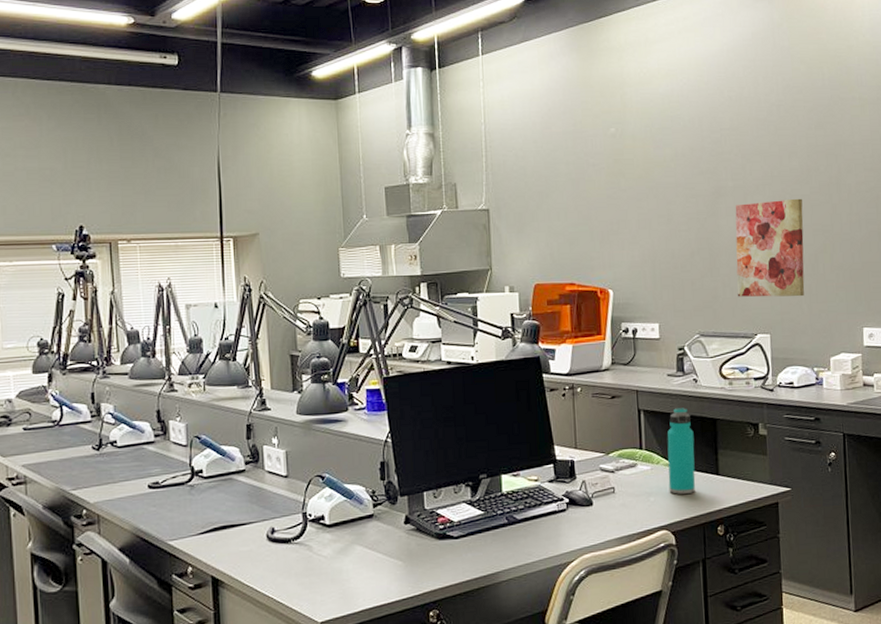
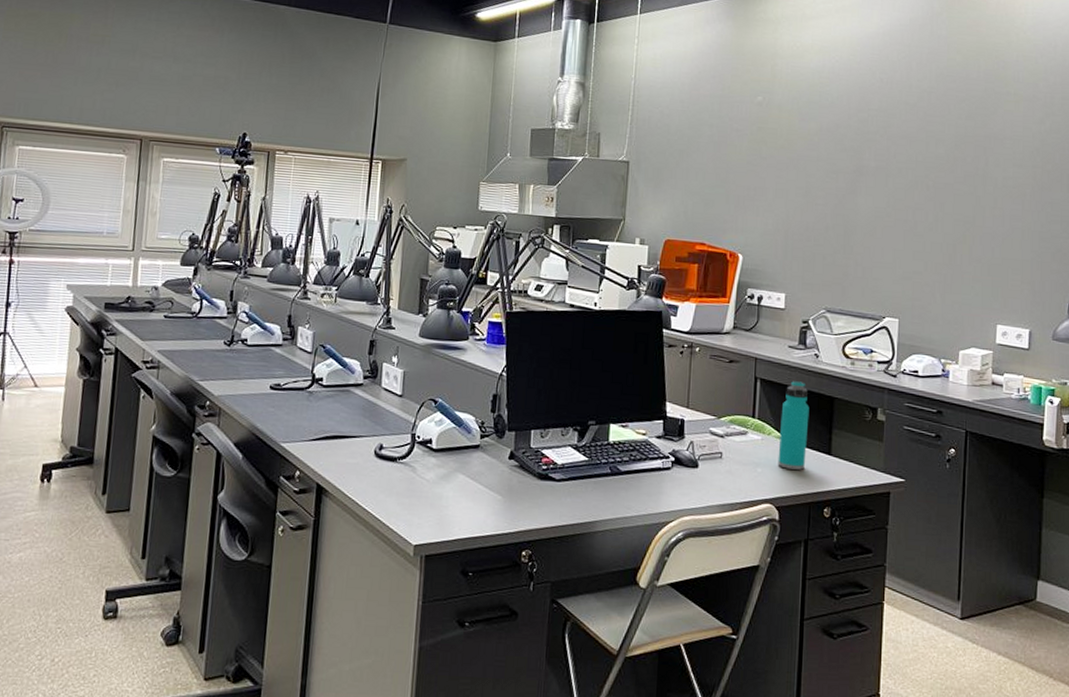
wall art: present [735,198,805,297] -> none [869,185,945,285]

